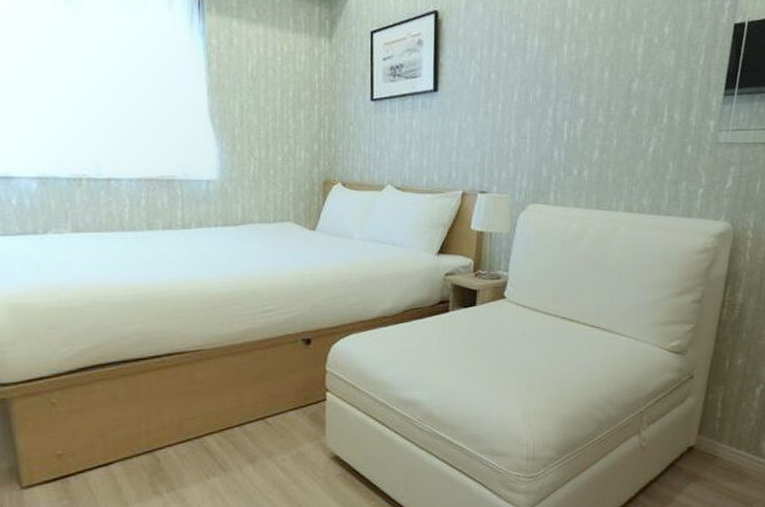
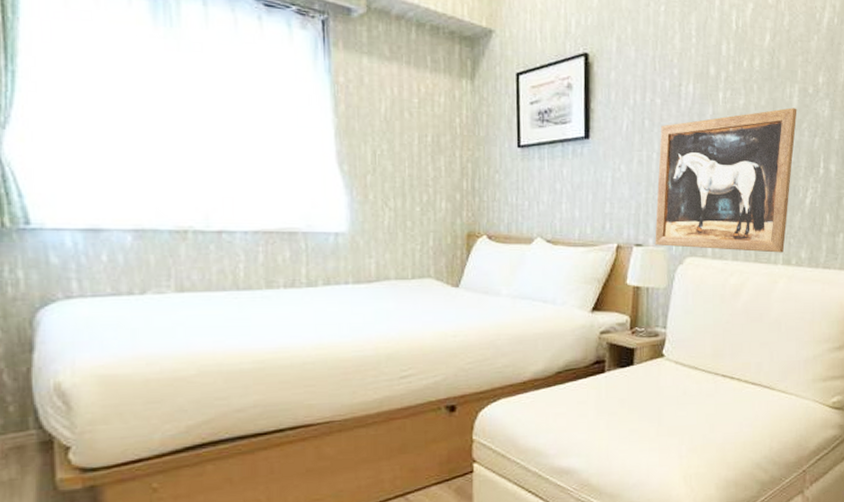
wall art: none [499,58,642,200] -> present [655,107,797,253]

